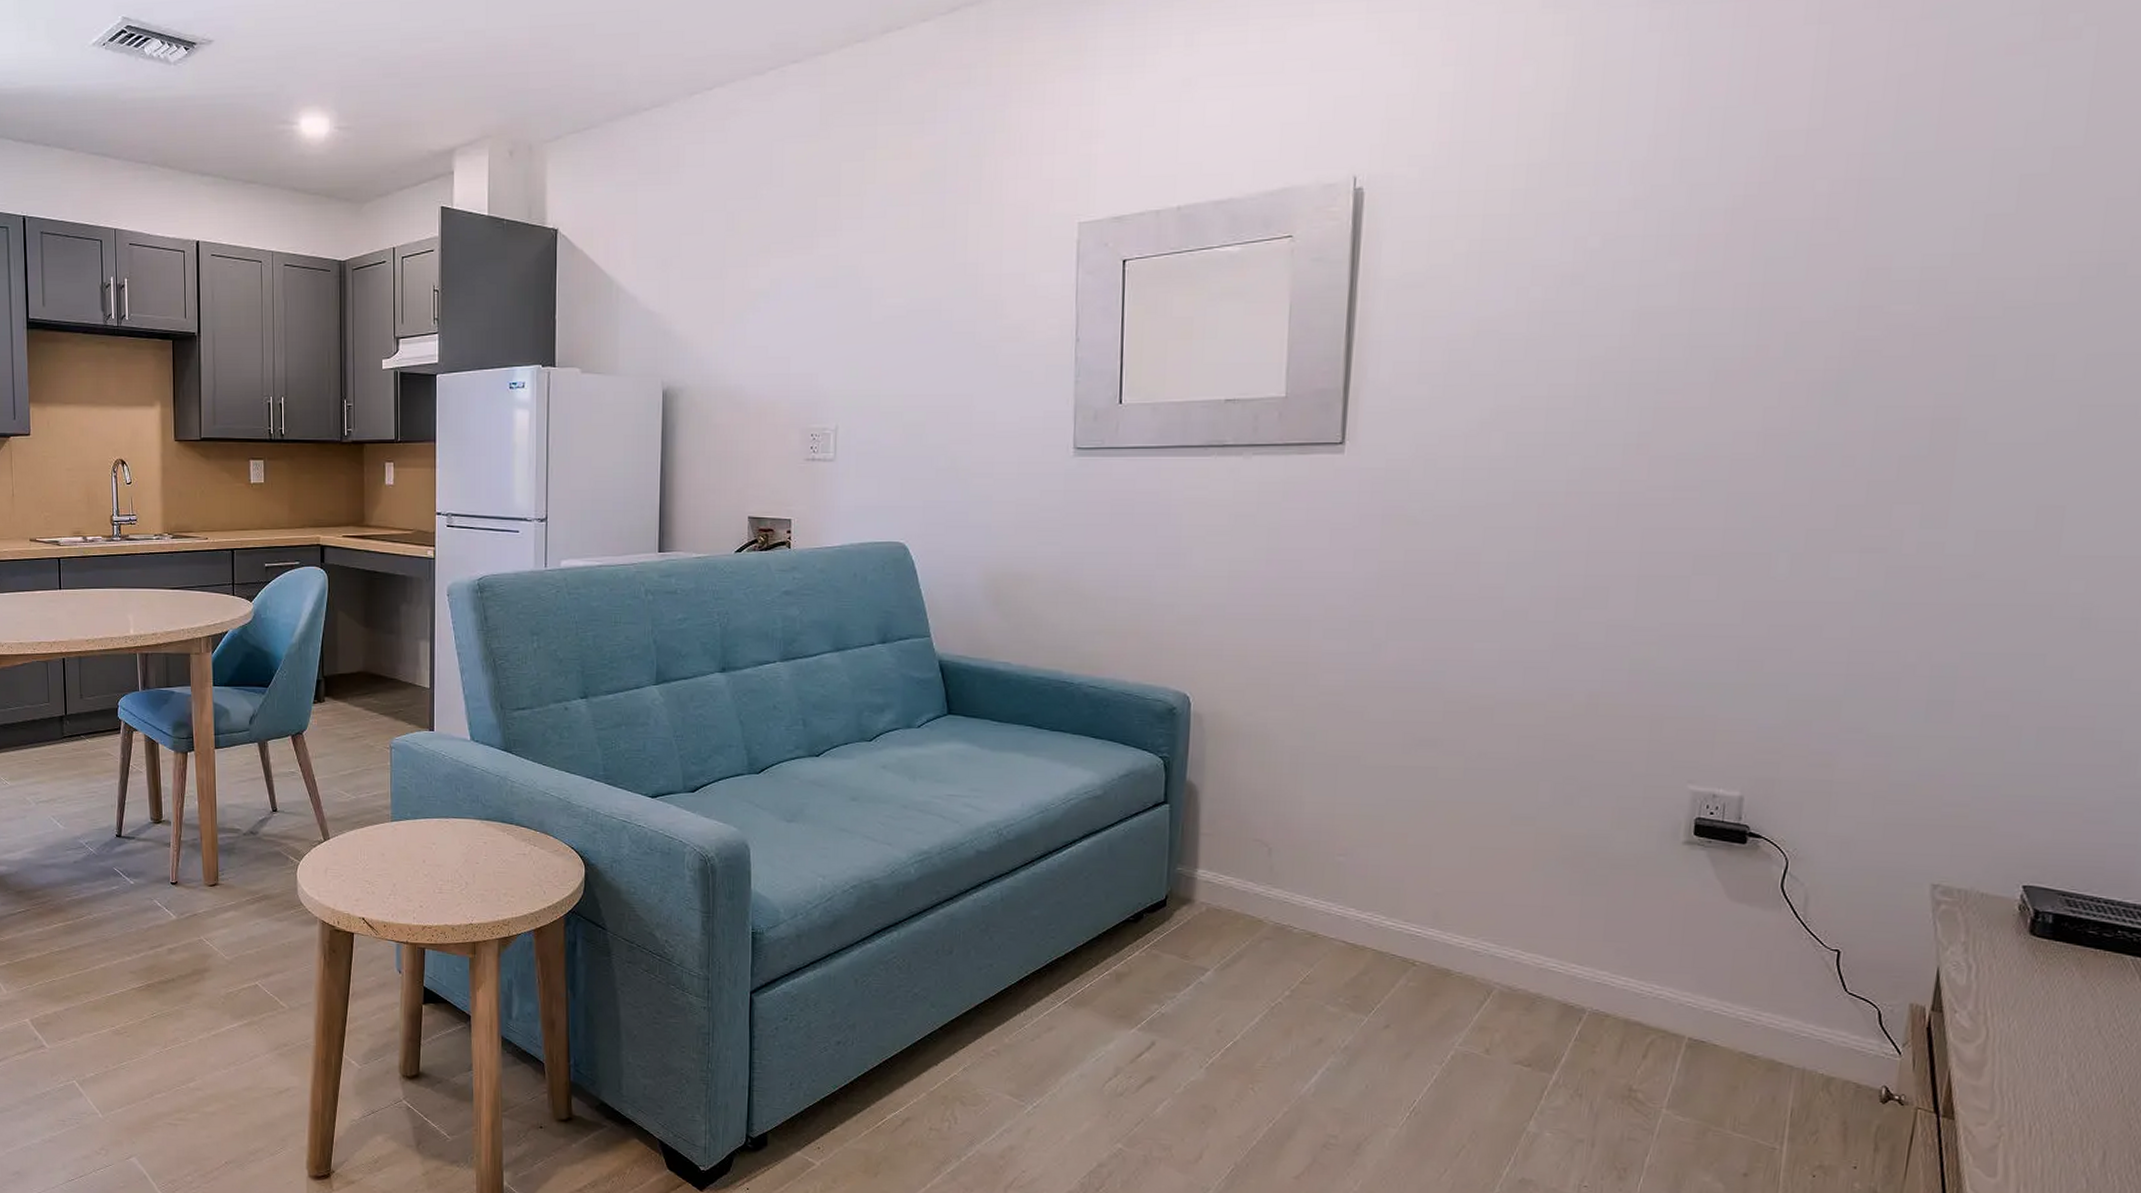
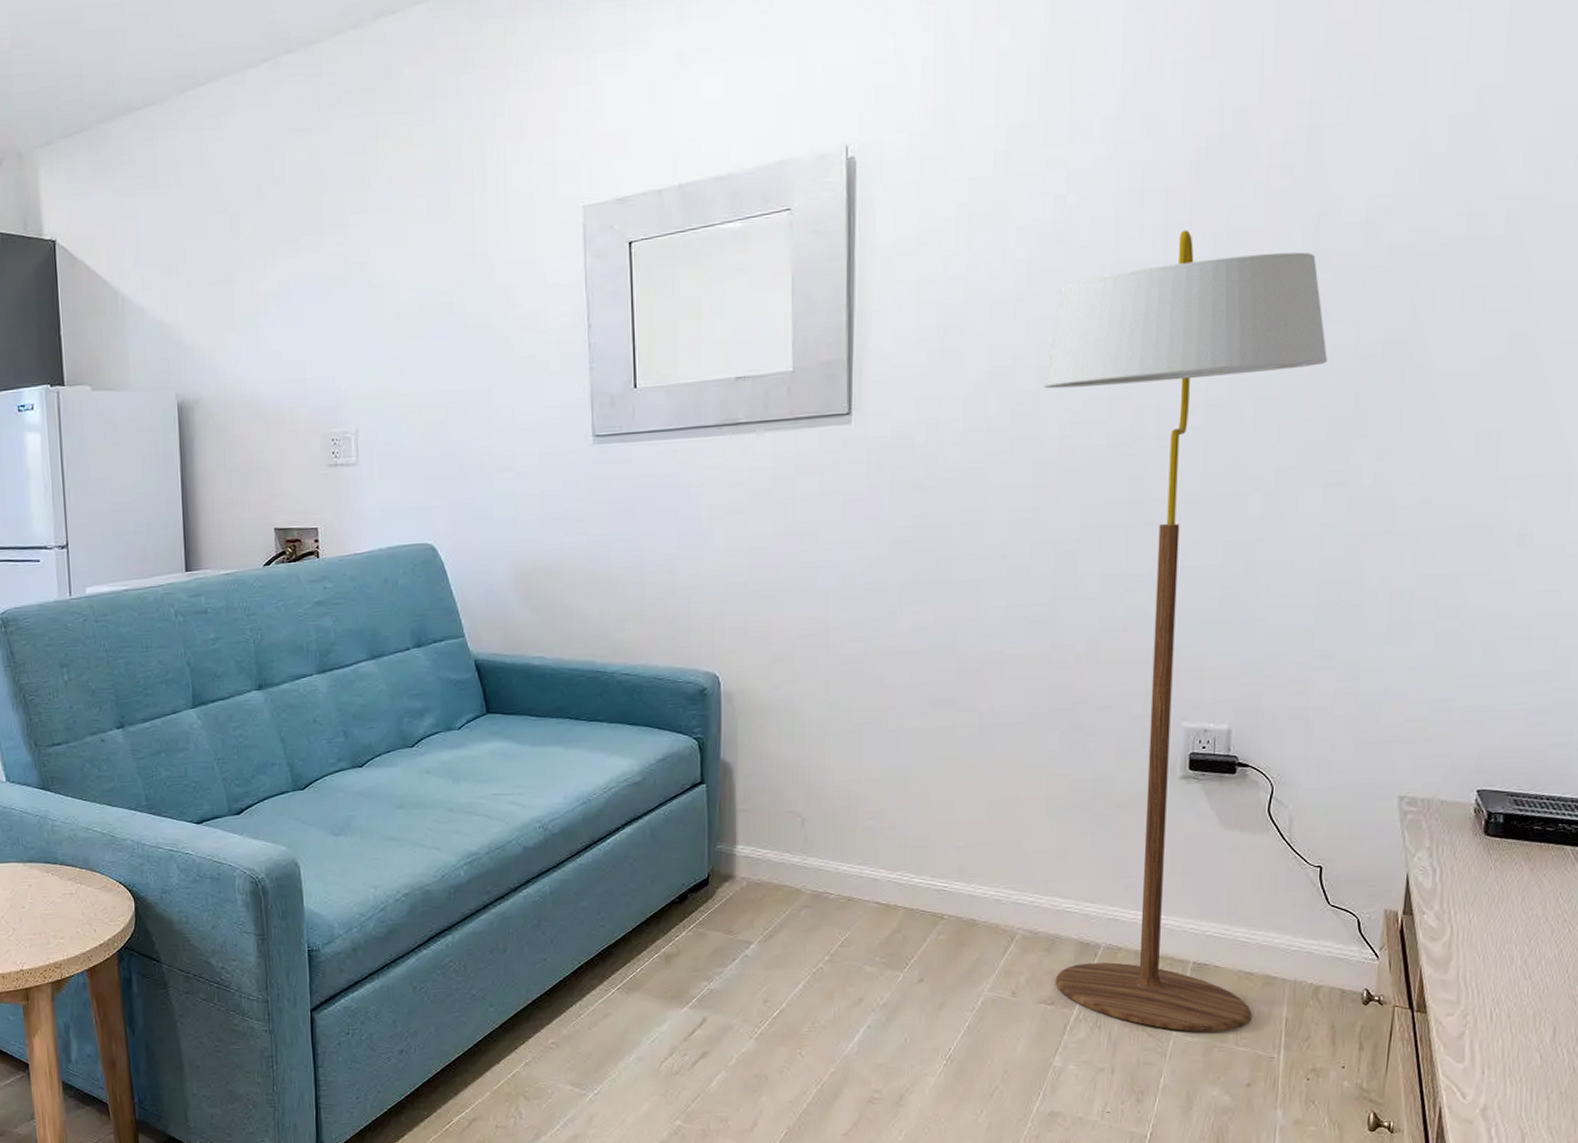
floor lamp: none [1534,278,1870,1115] -> present [1043,230,1327,1032]

